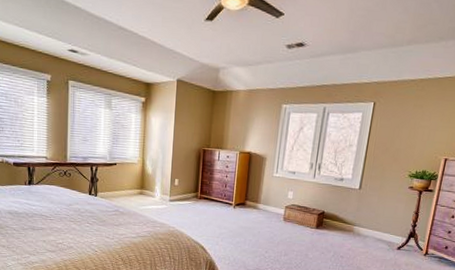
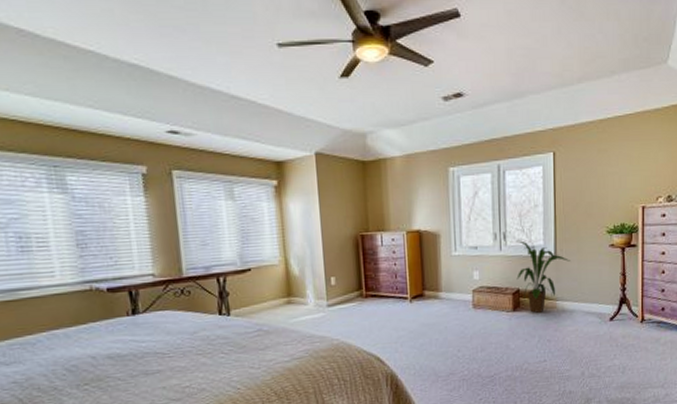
house plant: none [323,172,372,233] -> present [515,240,570,313]

